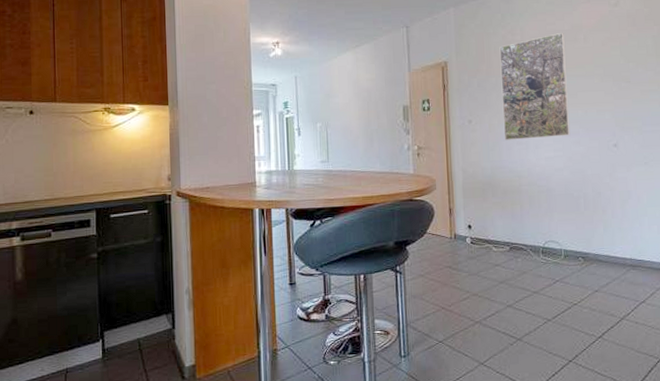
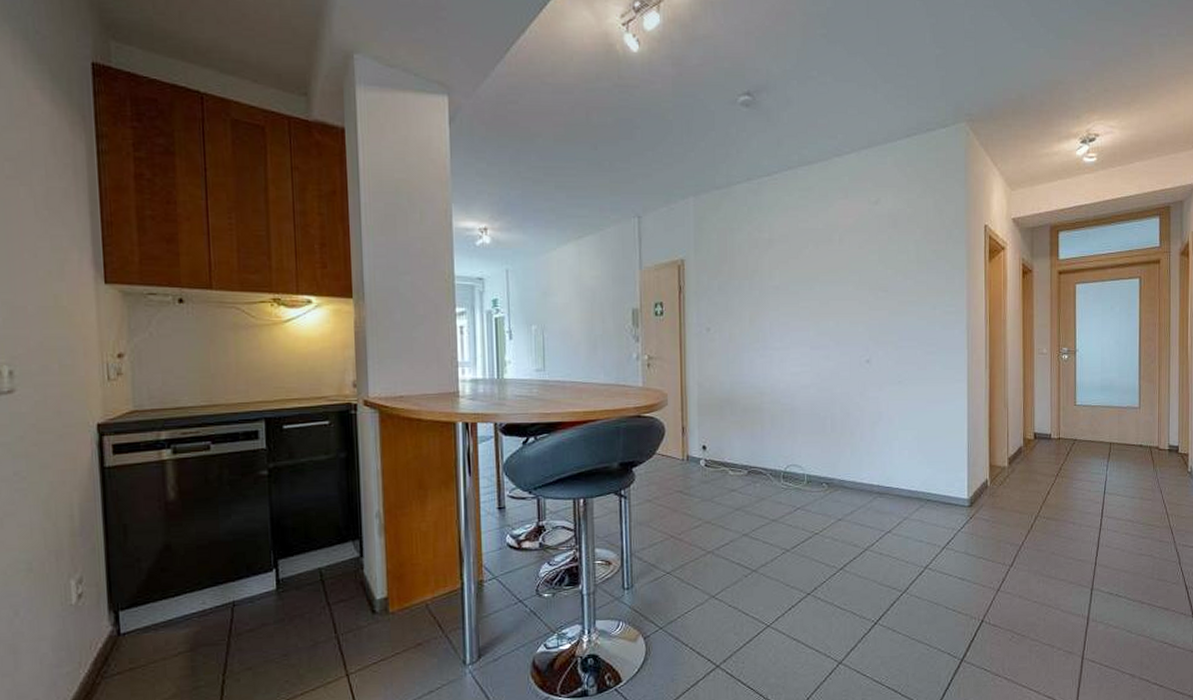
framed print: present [499,32,571,140] -> none [744,231,820,352]

